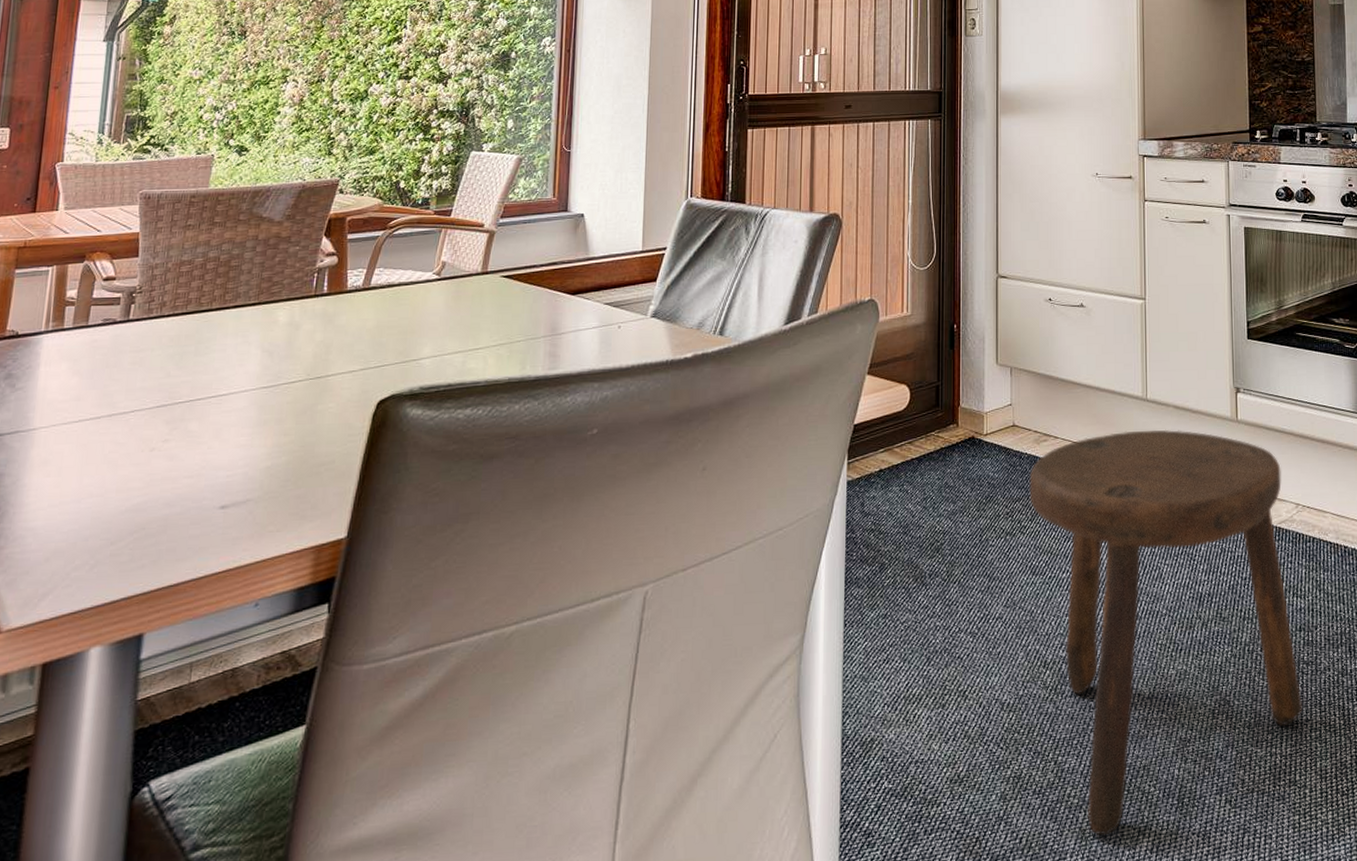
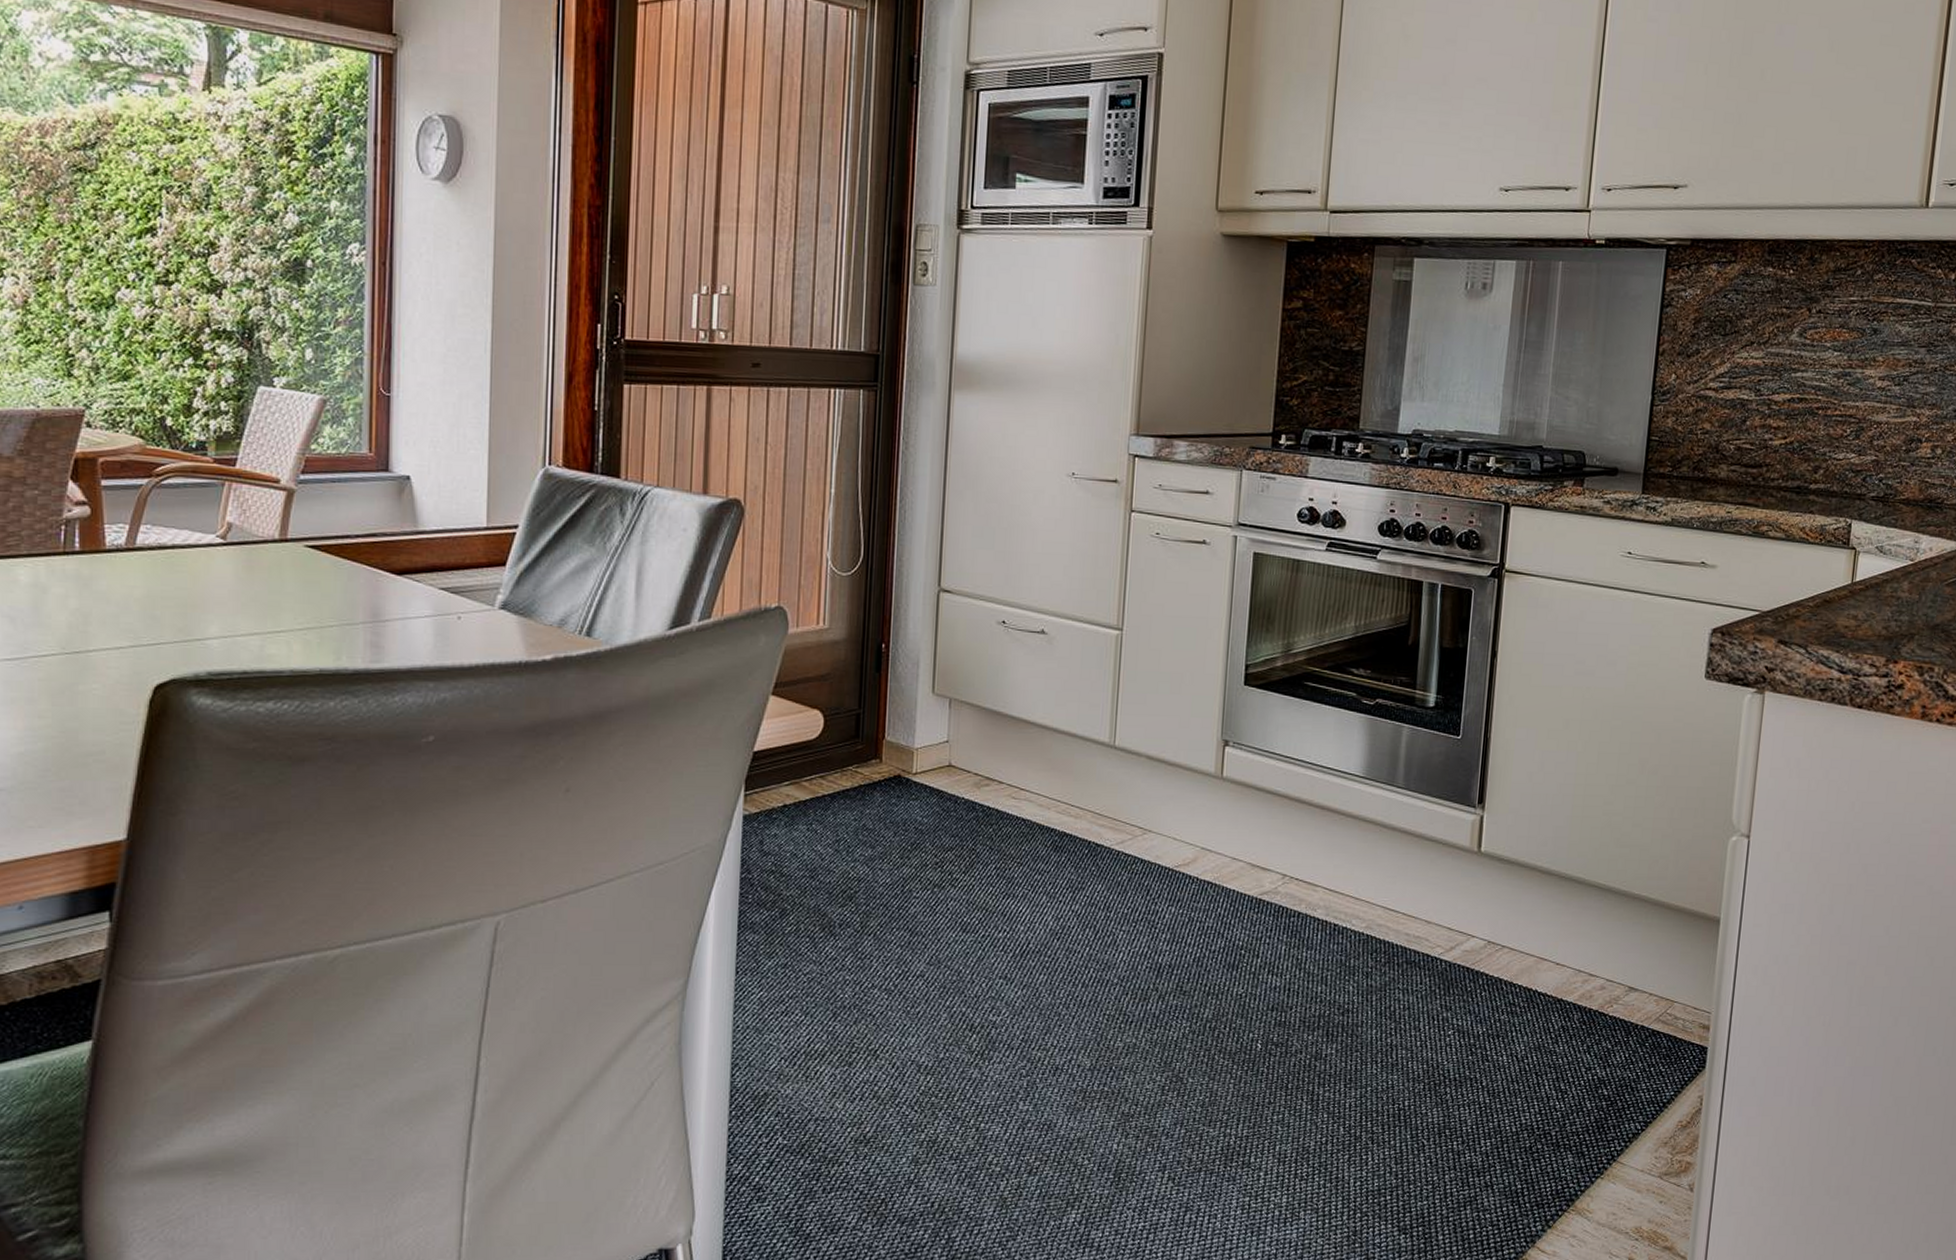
stool: present [1029,429,1303,836] -> none [964,780,1269,1205]

